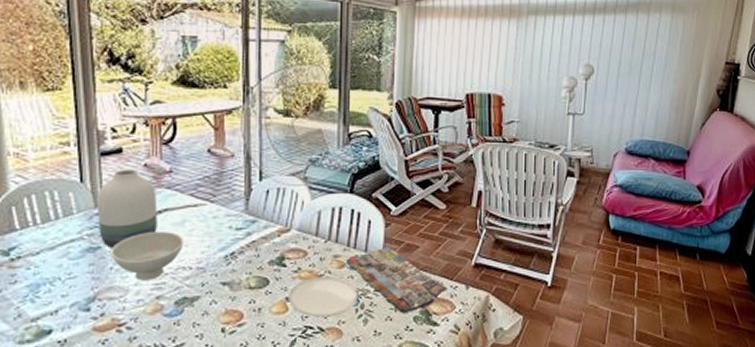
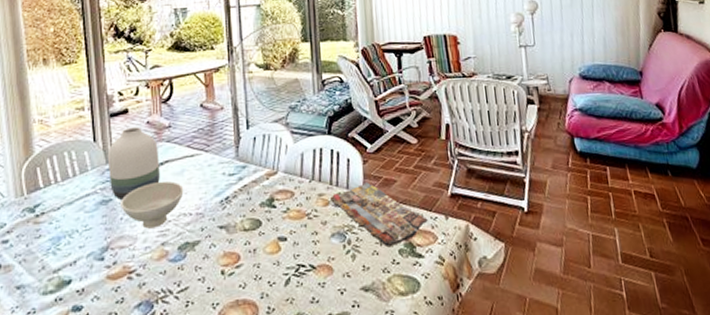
plate: present [287,276,357,318] -> none [279,214,344,256]

